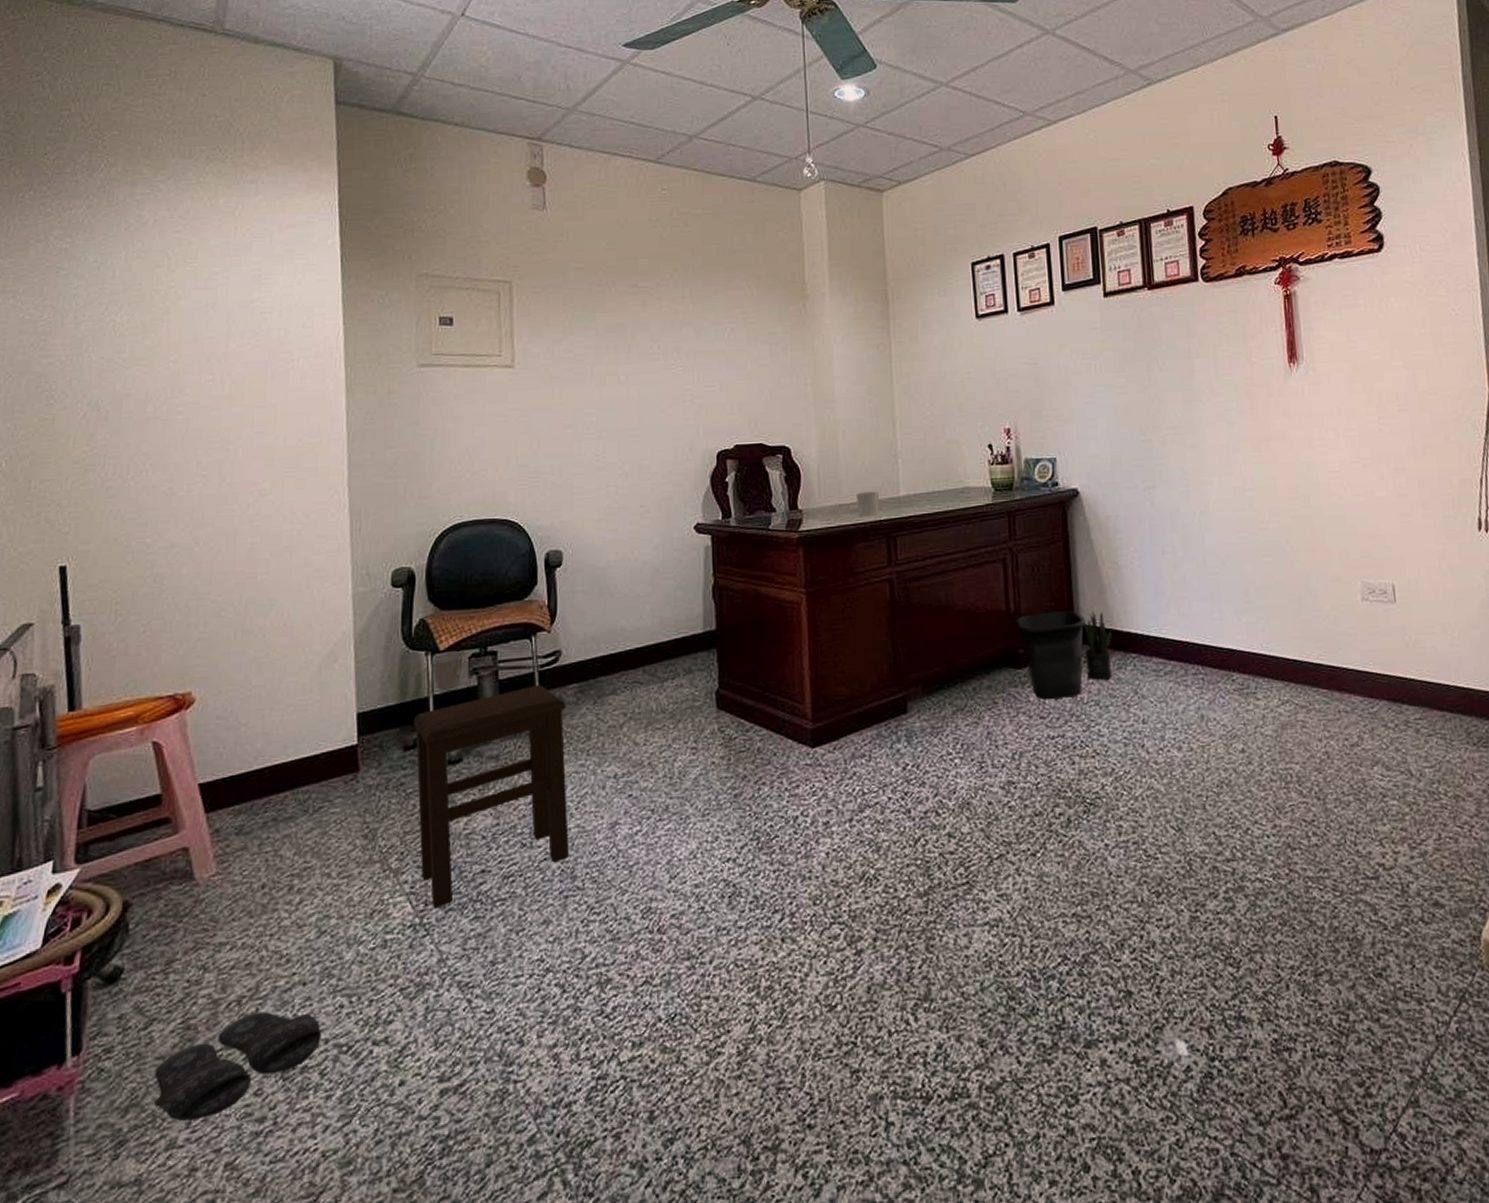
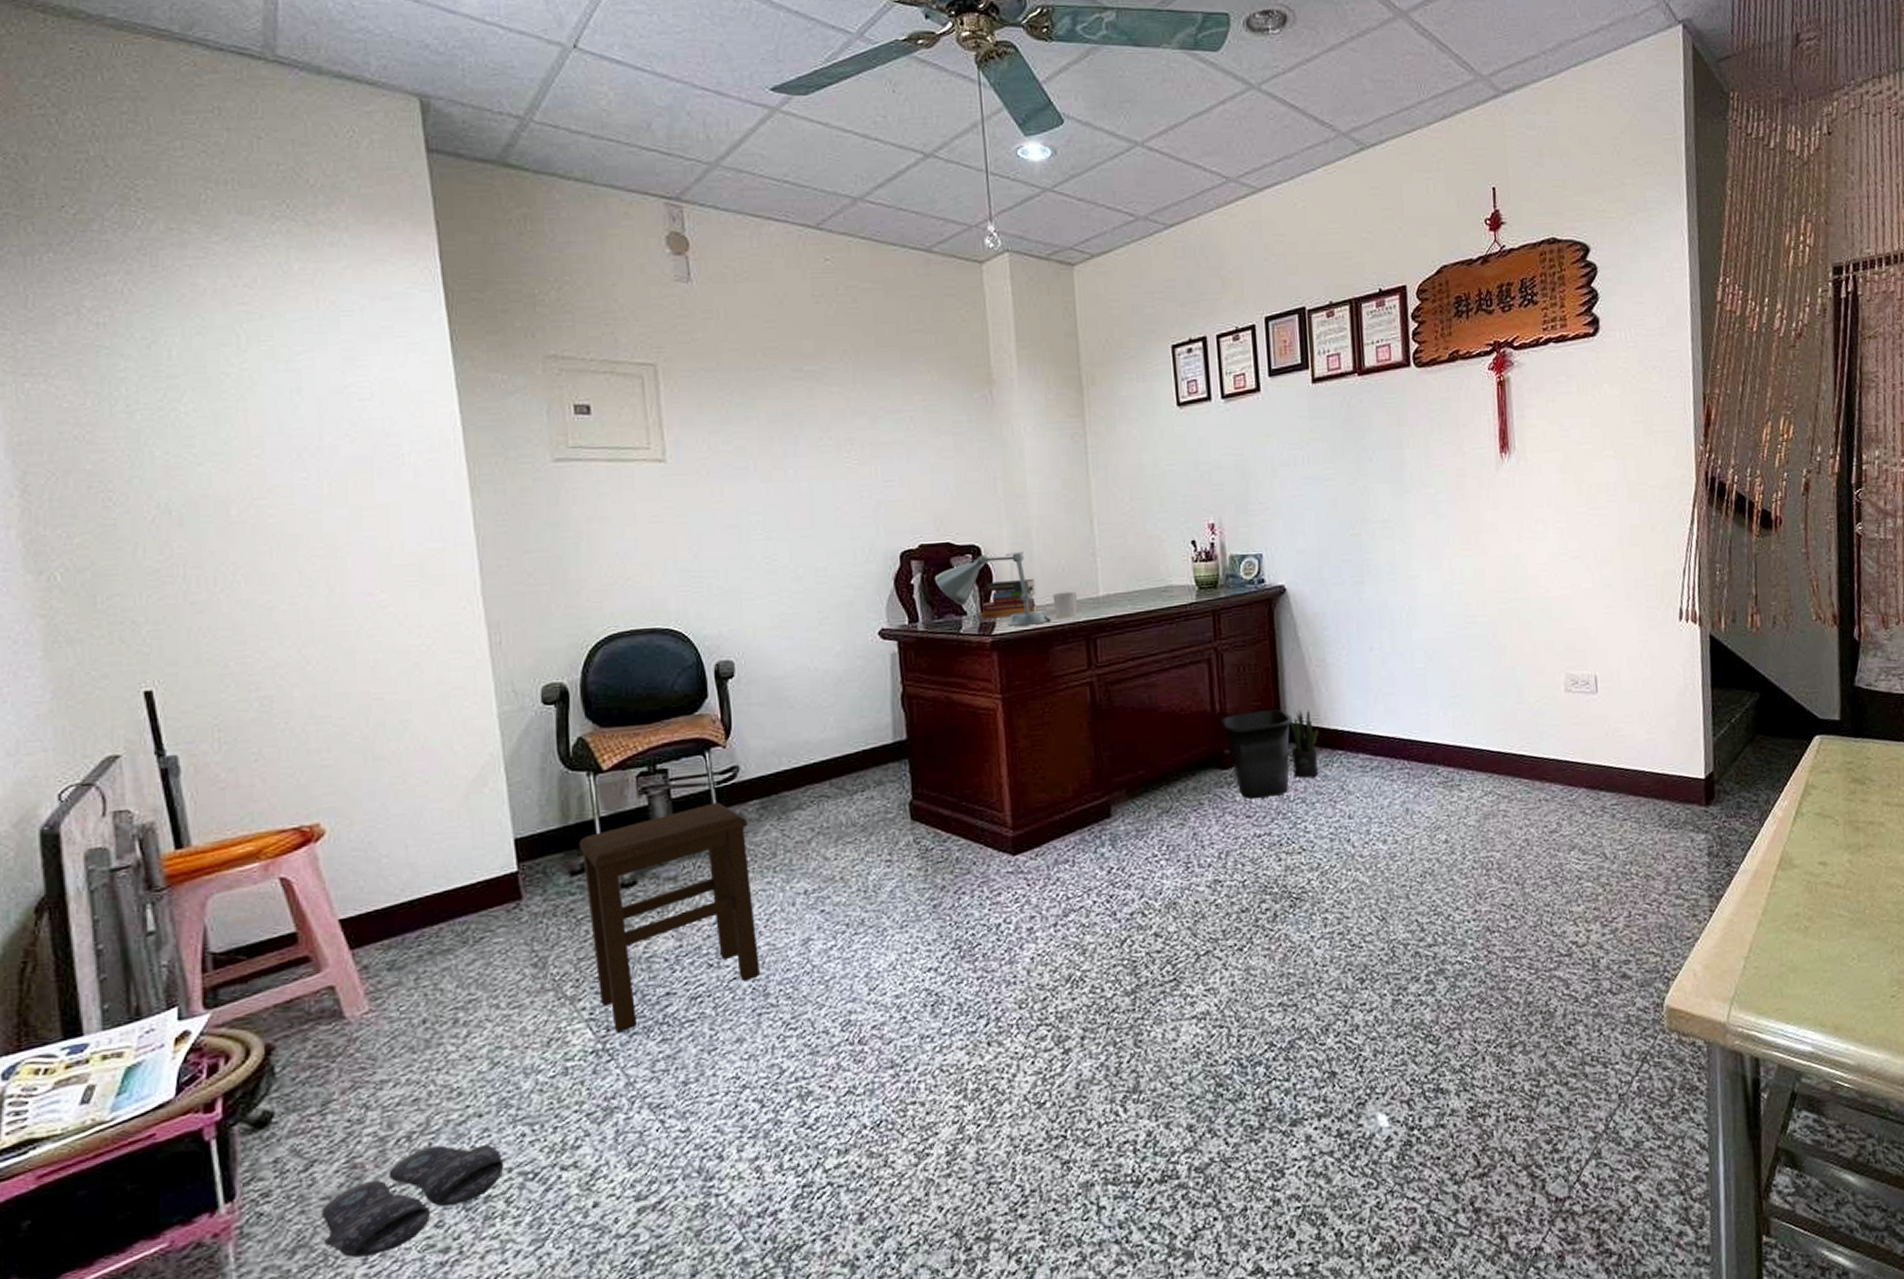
desk lamp: none [747,452,854,523] -> present [934,551,1051,626]
books: none [789,479,842,516] -> present [981,579,1038,619]

